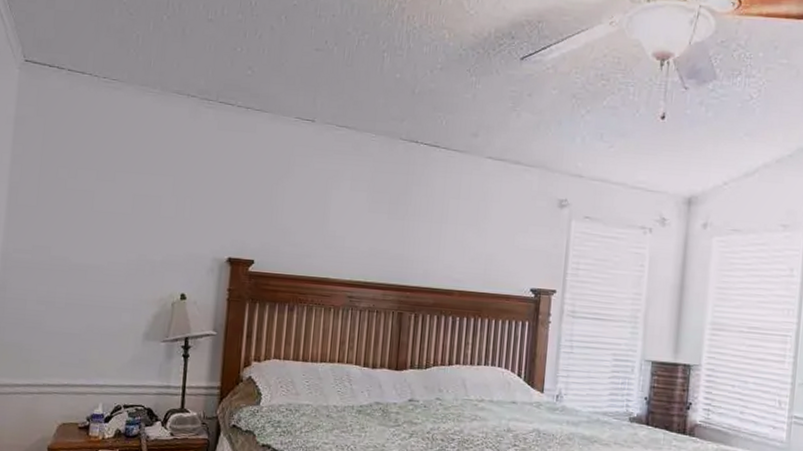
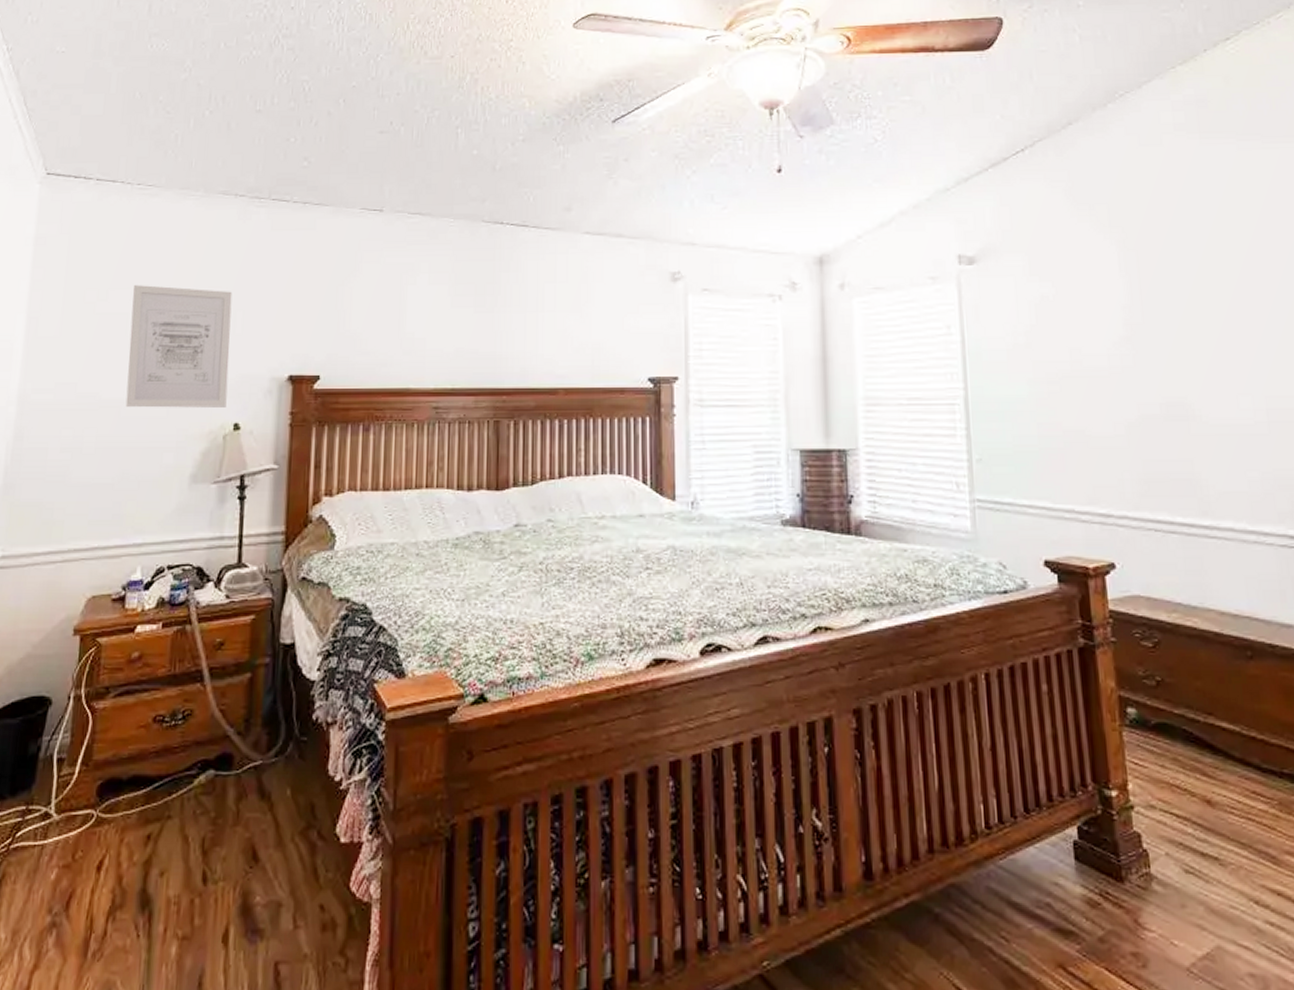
wall art: none [91,167,183,280] -> present [125,285,233,408]

